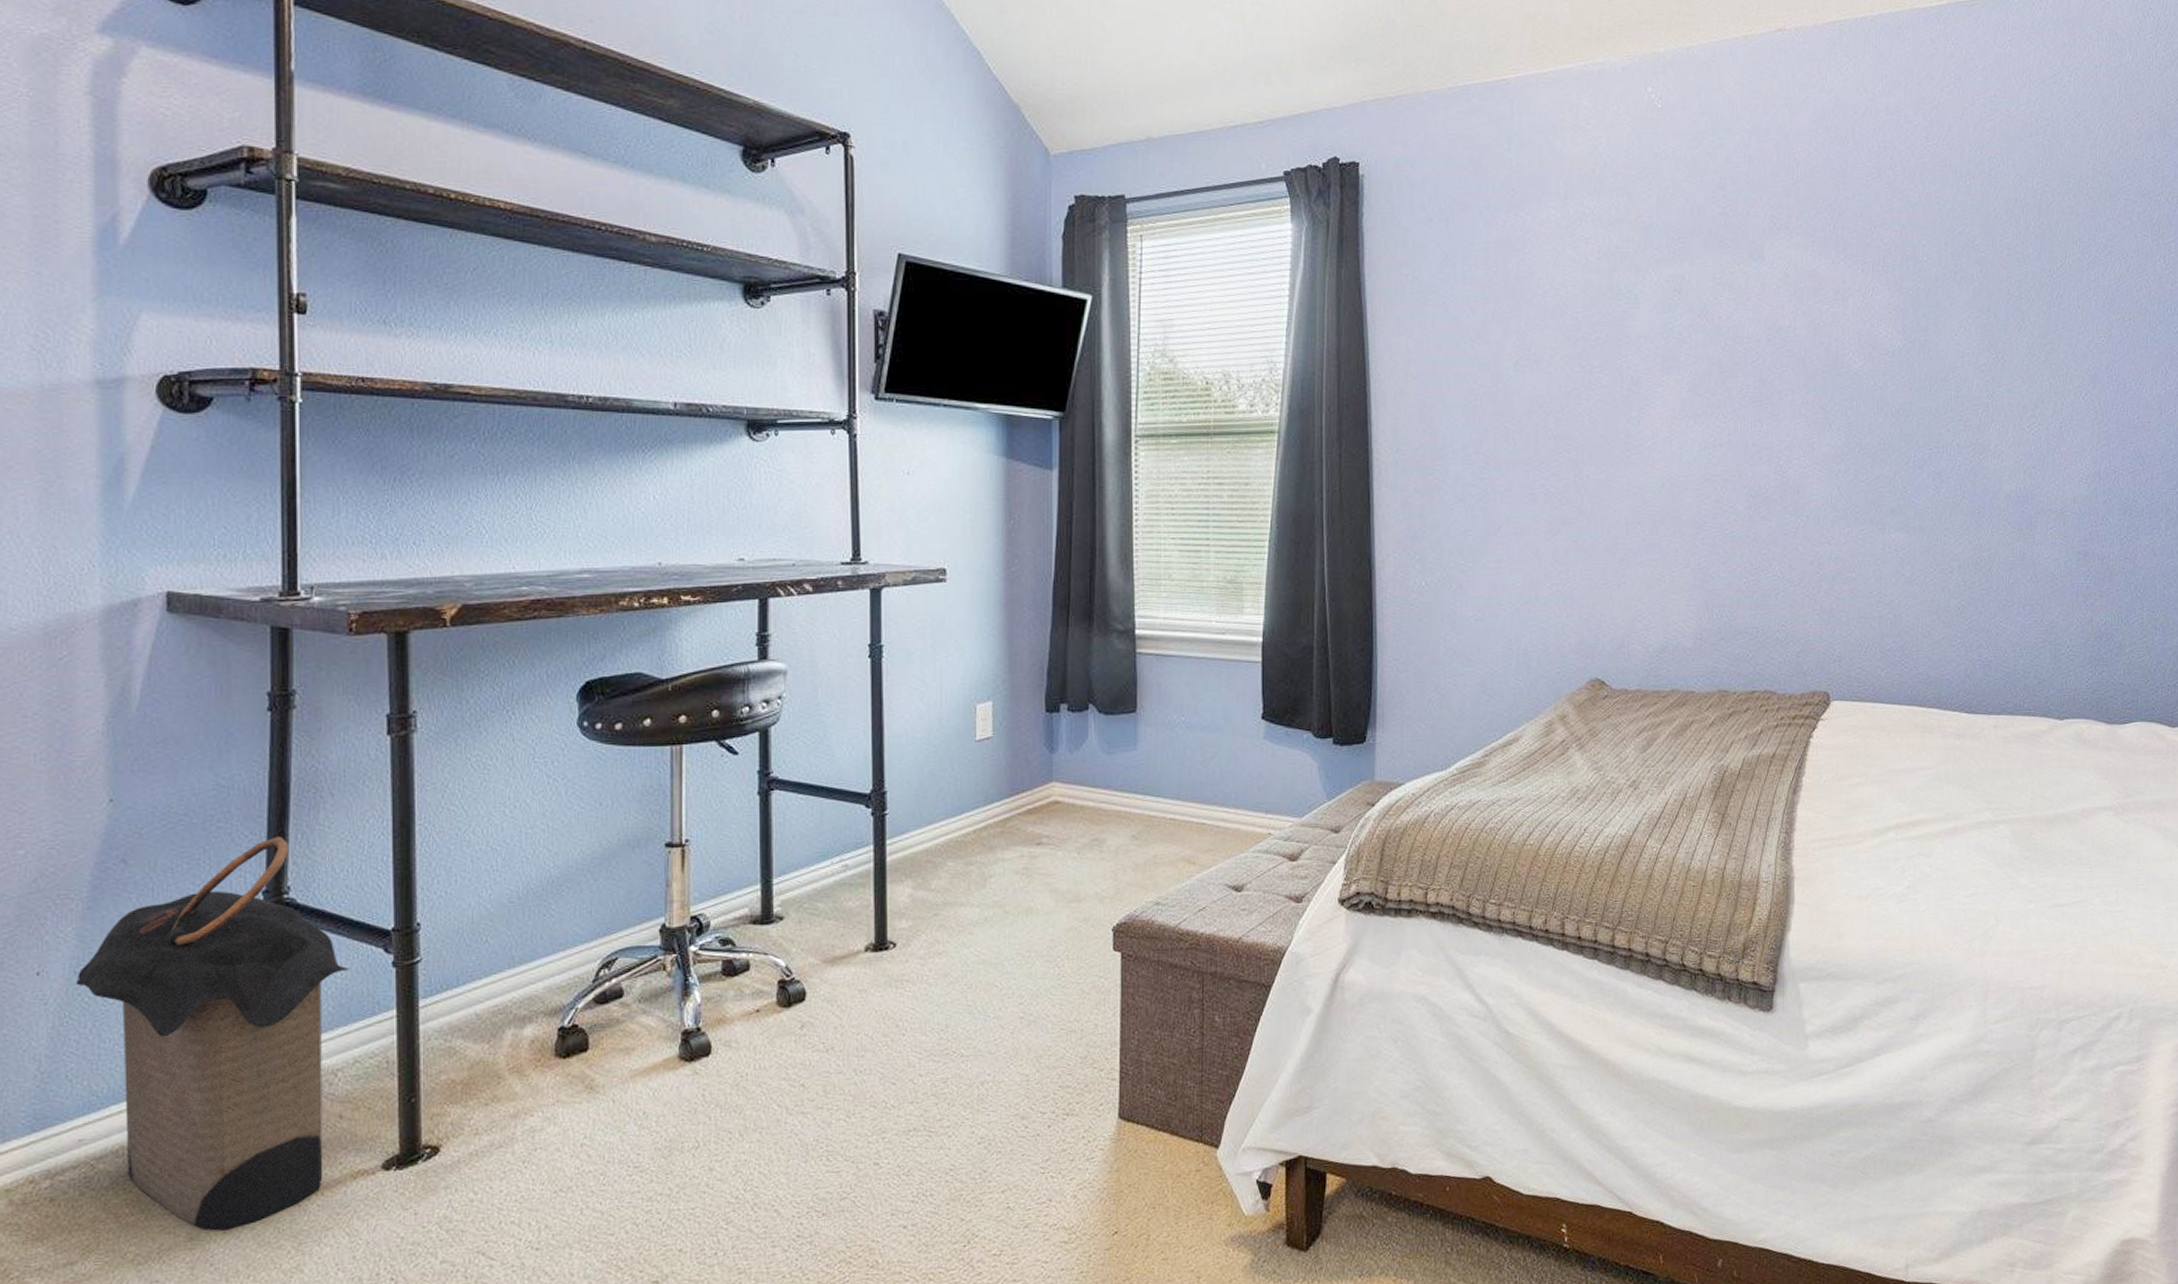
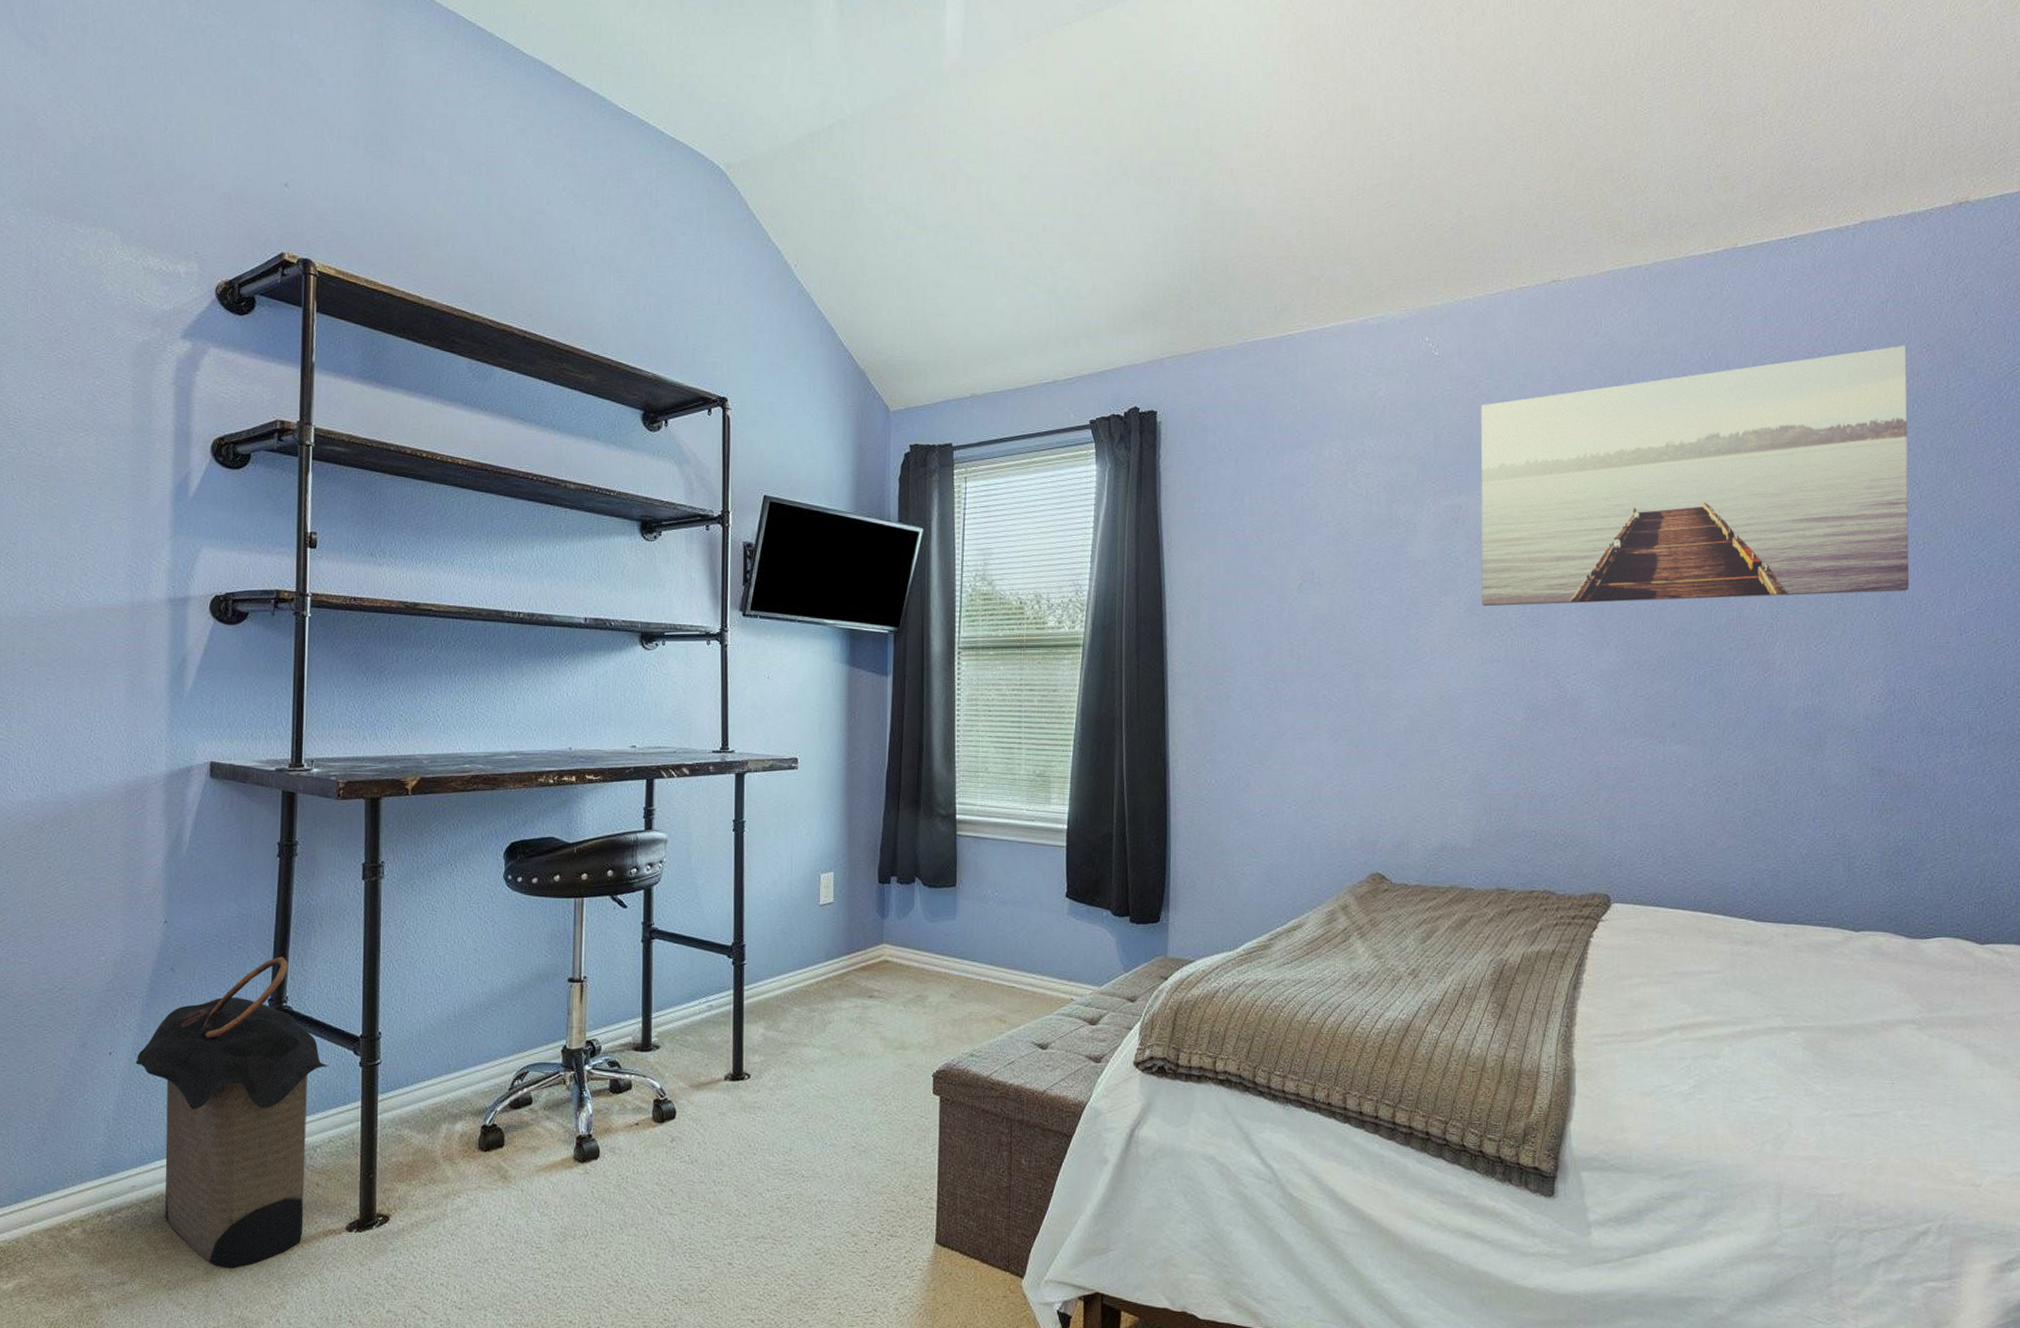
wall art: none [1704,112,2118,386] -> present [1480,345,1909,607]

